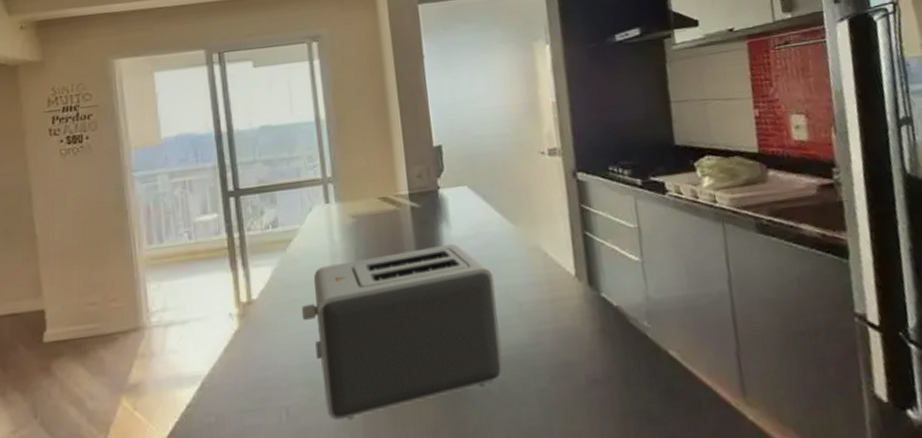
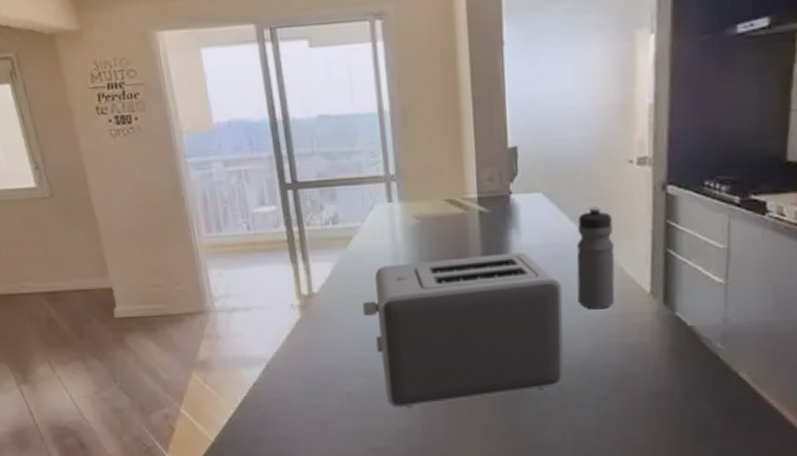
water bottle: none [501,195,544,297] -> present [576,206,615,310]

